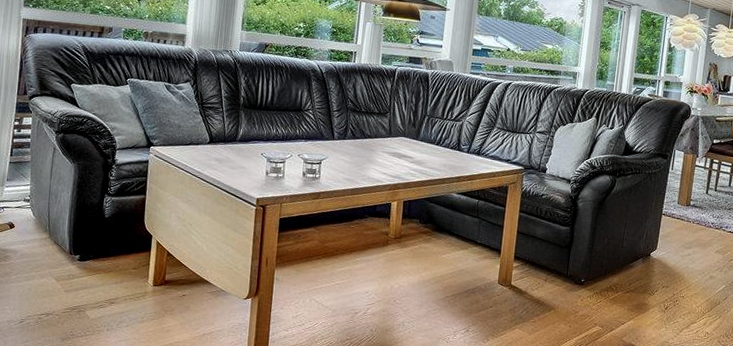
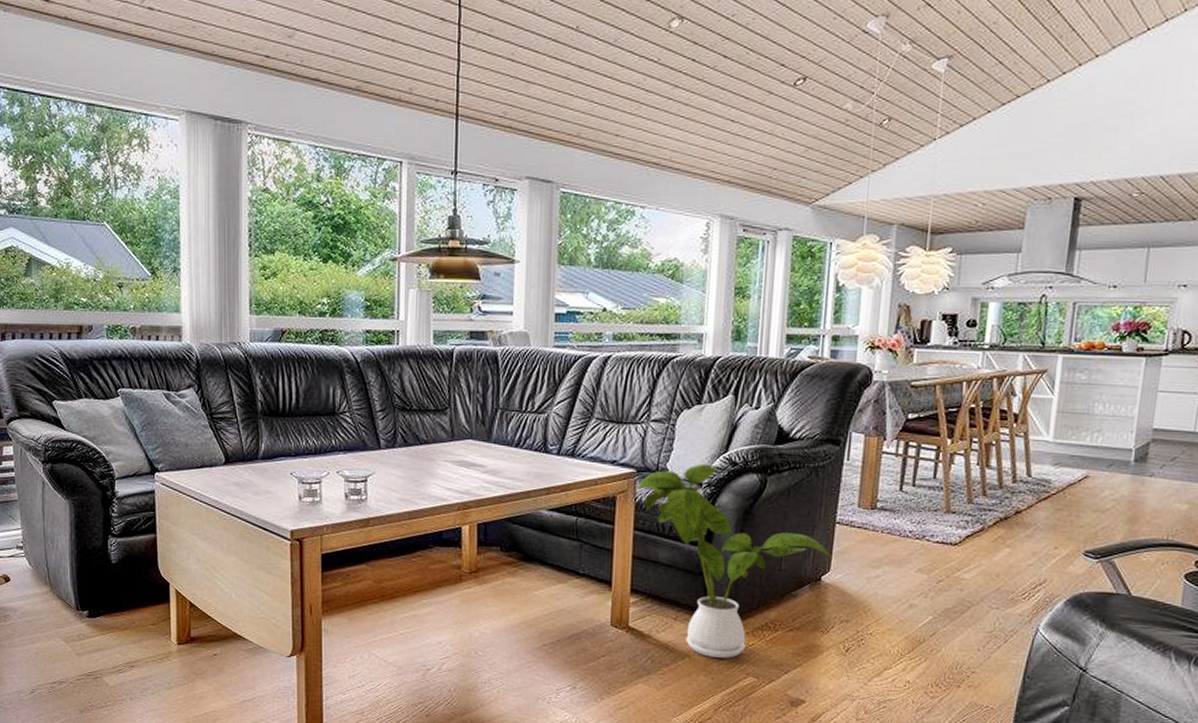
house plant: none [522,166,659,312] -> present [635,463,832,658]

